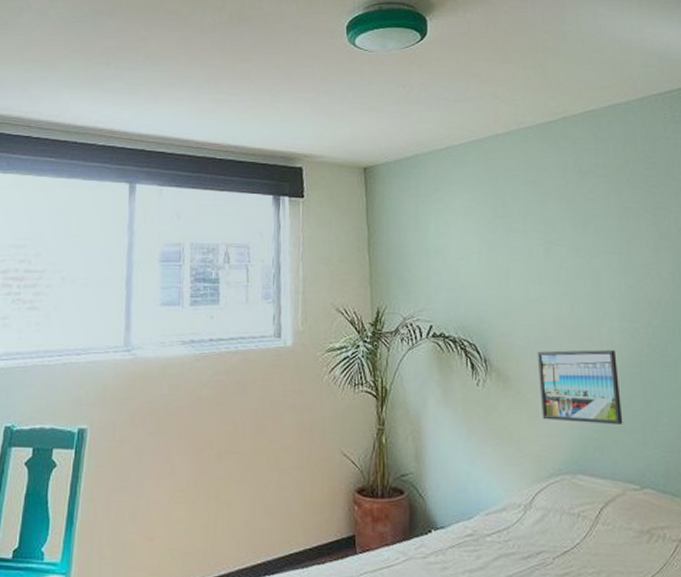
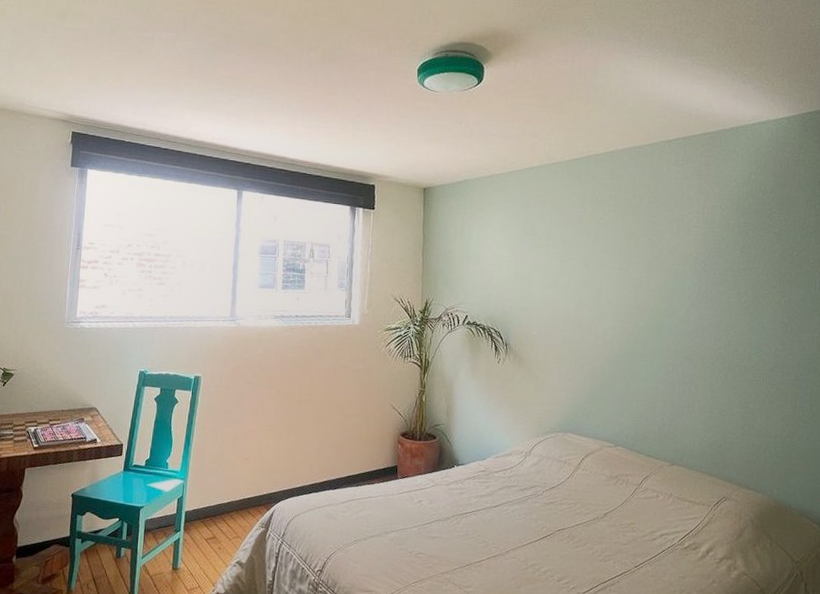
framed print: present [537,350,623,424] -> none [545,340,608,399]

